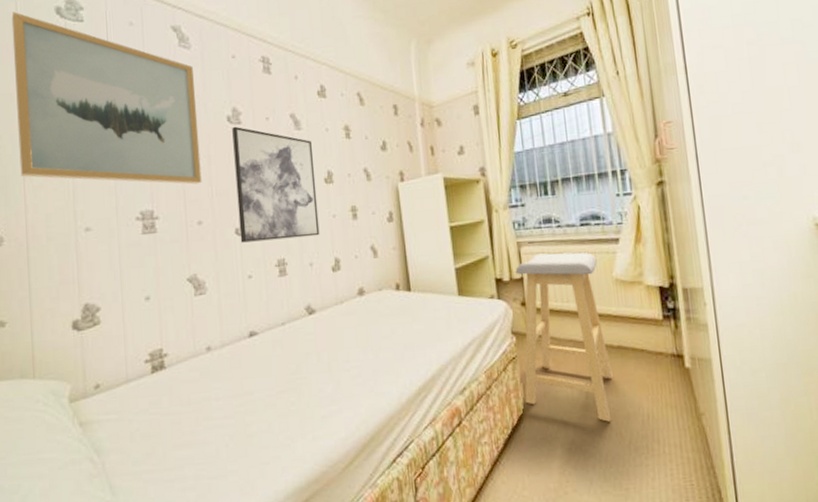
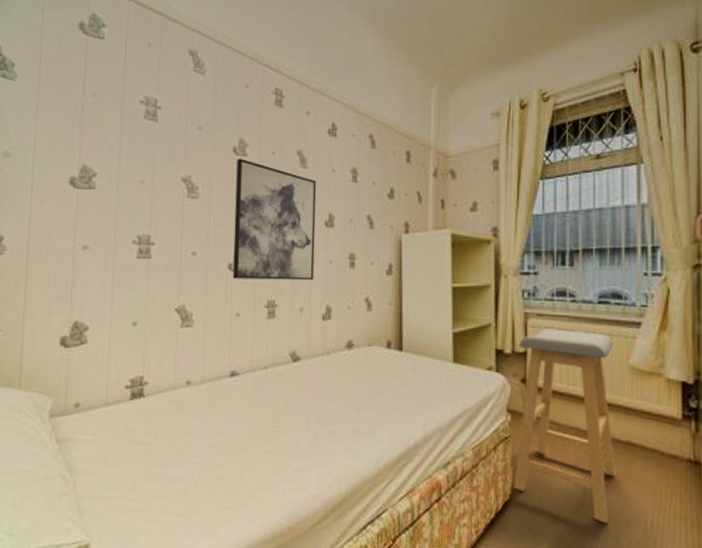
wall art: present [11,12,202,185] -> none [29,24,205,214]

